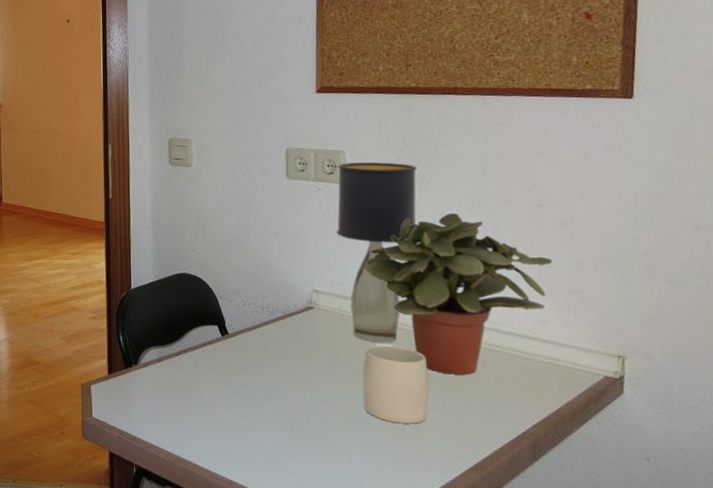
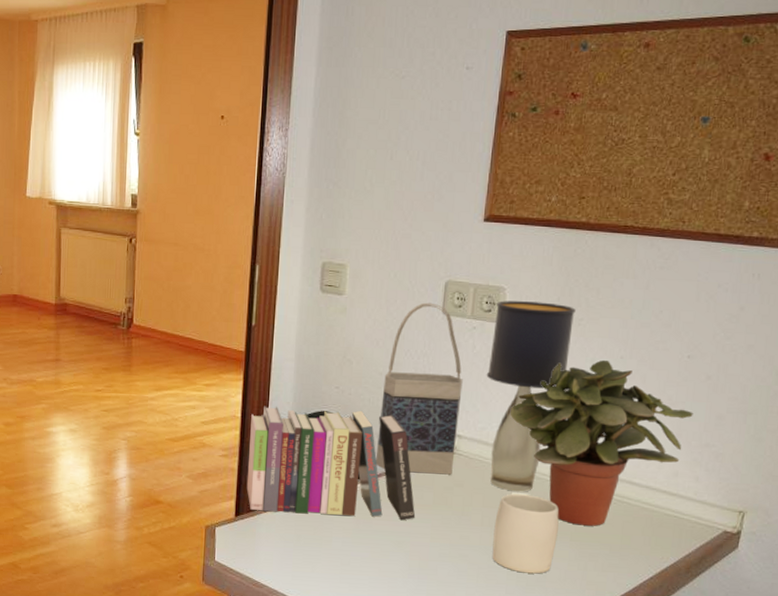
books: none [116,270,283,374] -> present [246,405,416,520]
bag: none [237,169,315,329] -> present [375,302,463,475]

